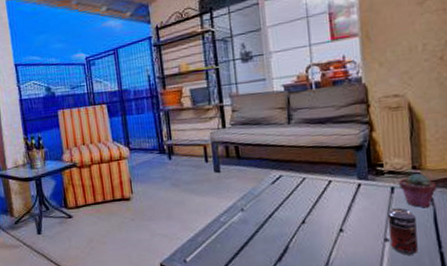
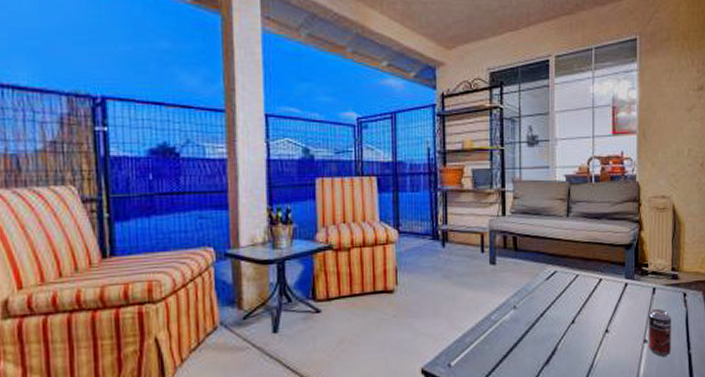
potted succulent: present [398,173,438,208] -> none [659,275,691,310]

